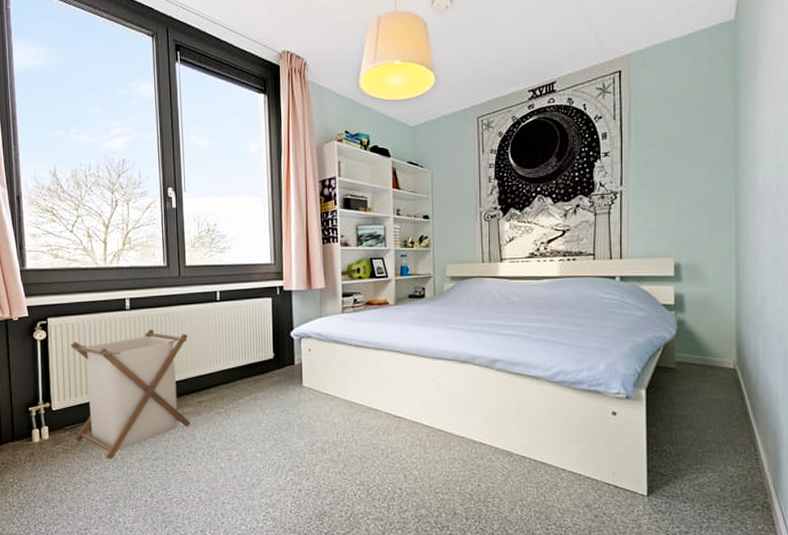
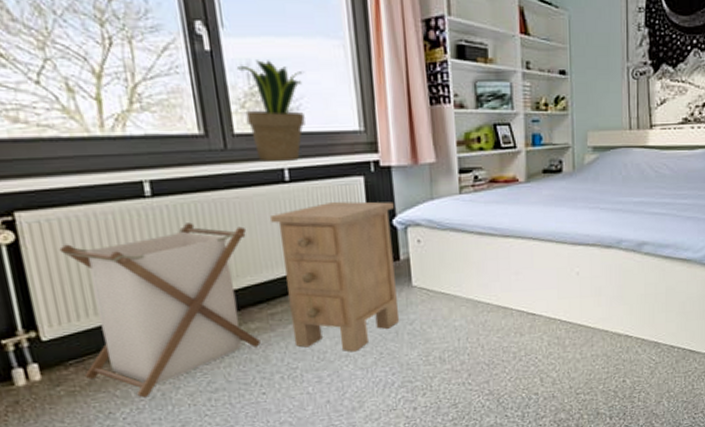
potted plant: none [191,213,235,287] -> present [236,60,305,163]
nightstand: none [205,317,293,437] -> present [270,201,400,352]

